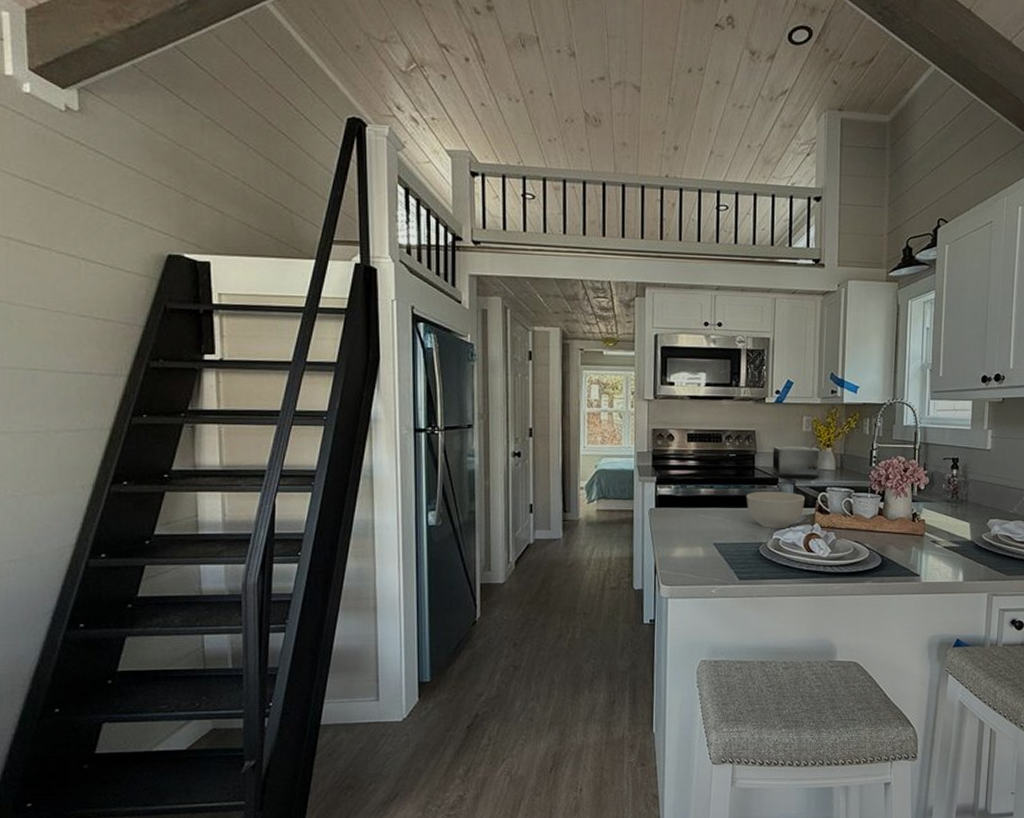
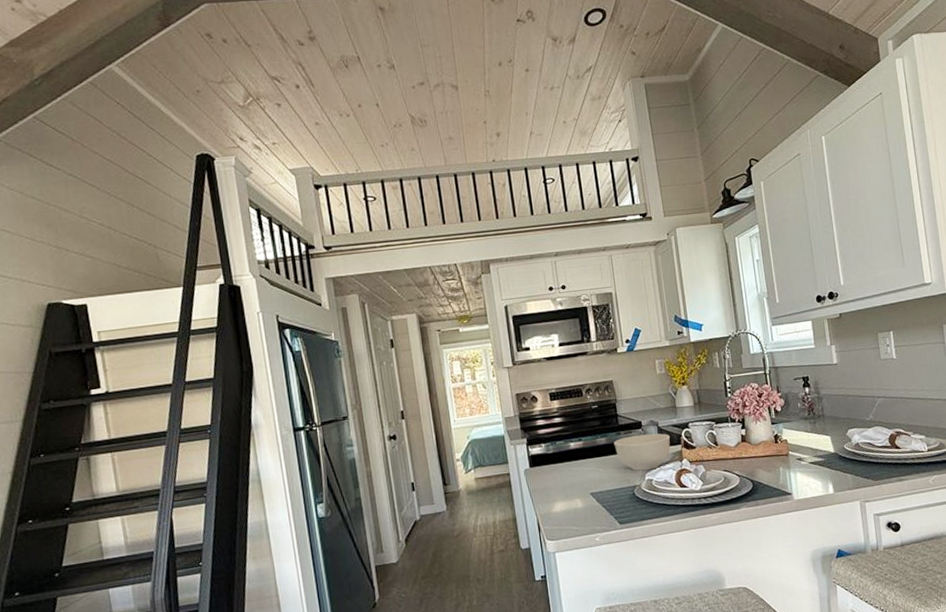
toaster: present [772,445,821,479] -> none [632,386,680,422]

